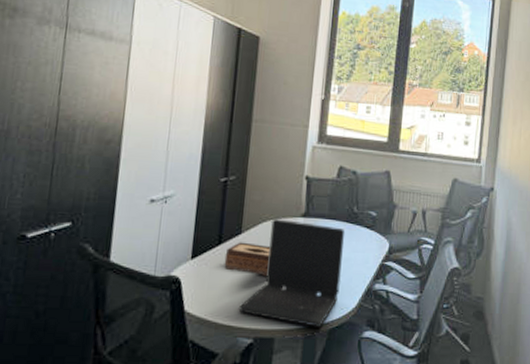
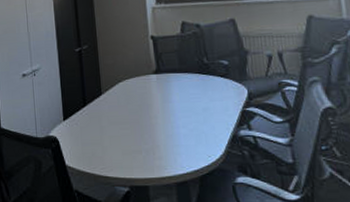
tissue box: present [224,242,271,277] -> none [91,102,133,131]
laptop: present [238,219,346,327] -> none [111,78,204,175]

